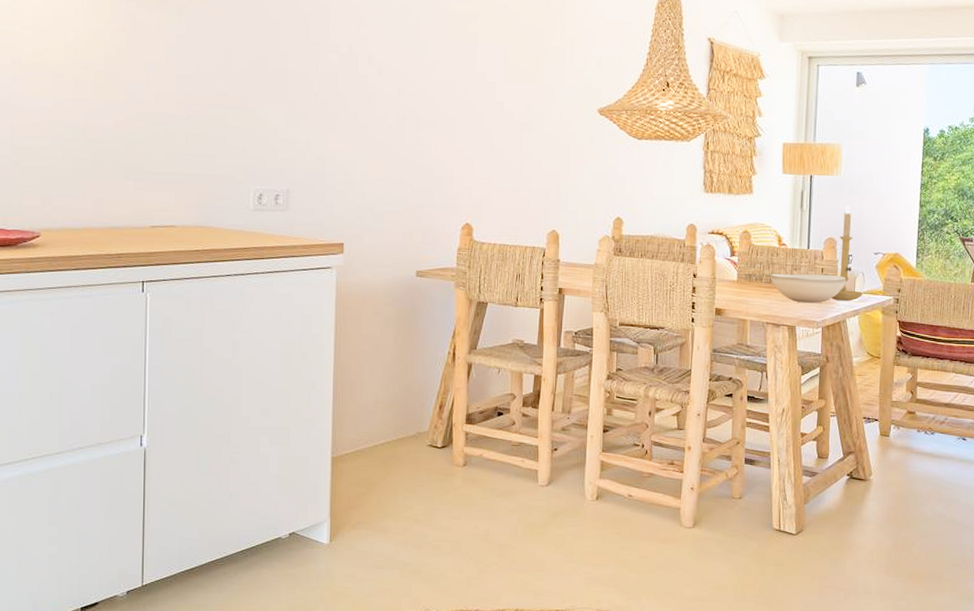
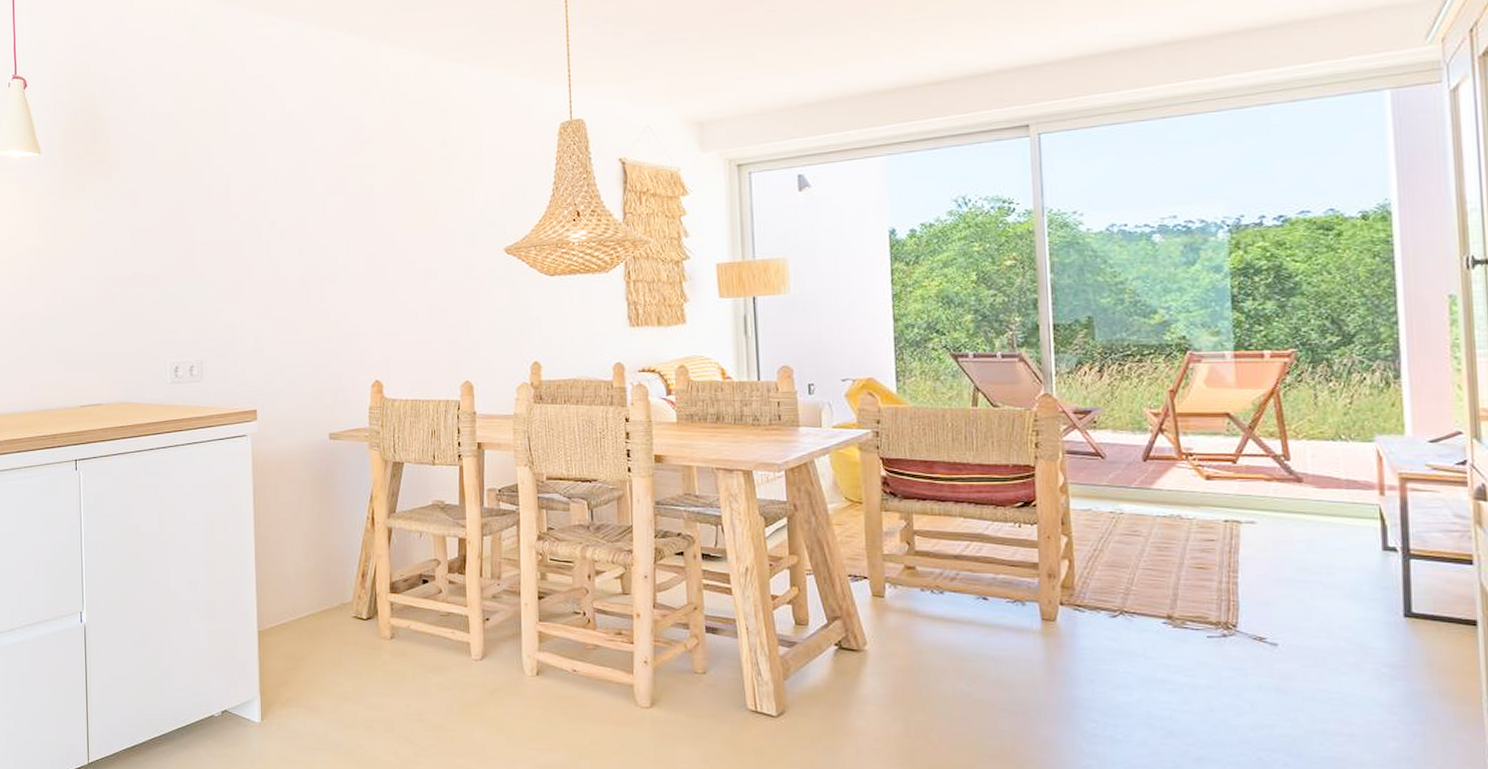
bowl: present [770,273,847,303] -> none [715,408,811,443]
candle holder: present [823,205,864,301] -> none [779,327,833,439]

